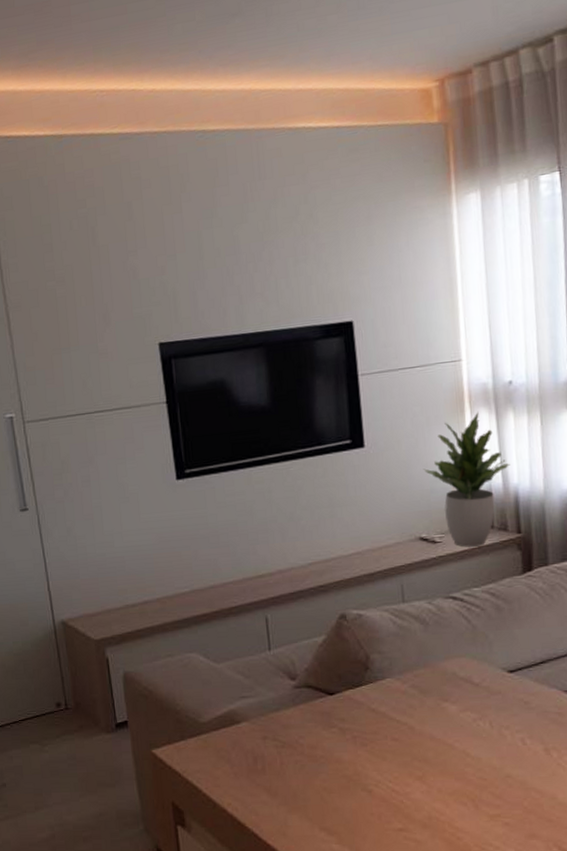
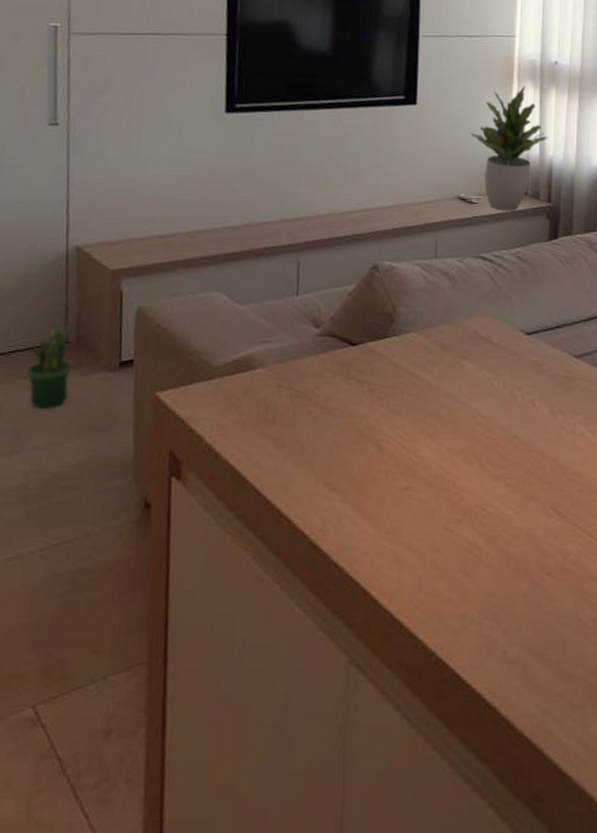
planter: none [37,687,76,769] -> present [26,317,72,408]

